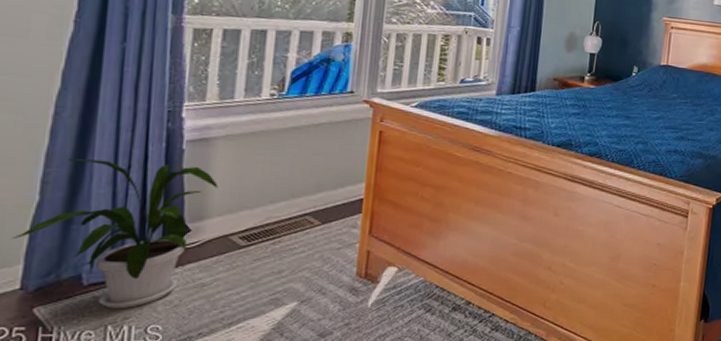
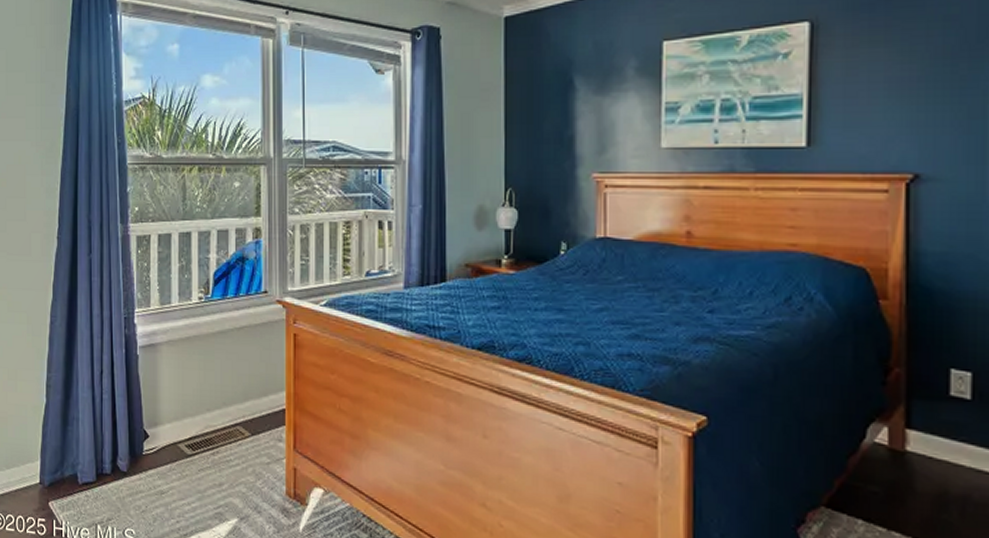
house plant: present [12,159,218,310] -> none [32,364,166,510]

